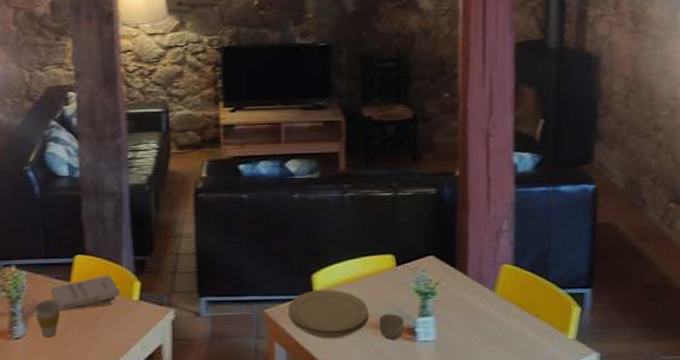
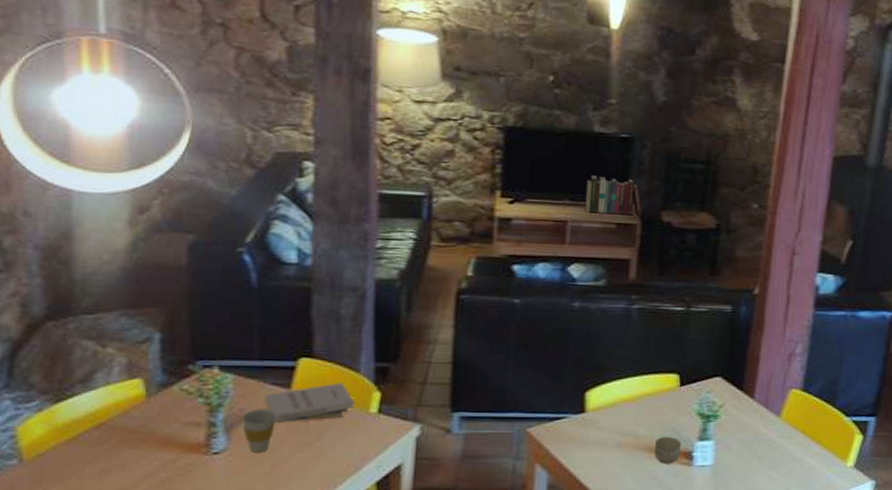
plate: present [288,290,370,338] -> none [554,409,645,461]
books: none [294,81,346,114] -> present [585,175,643,216]

